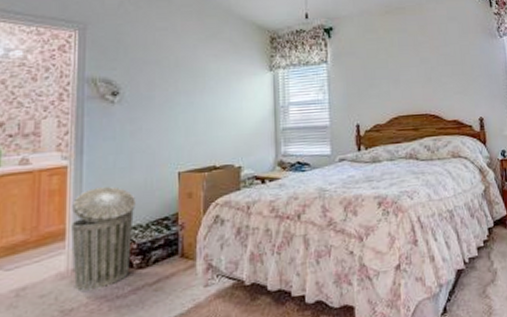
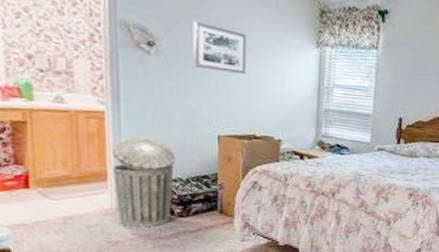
wall art: none [154,66,205,109] -> present [193,22,247,74]

